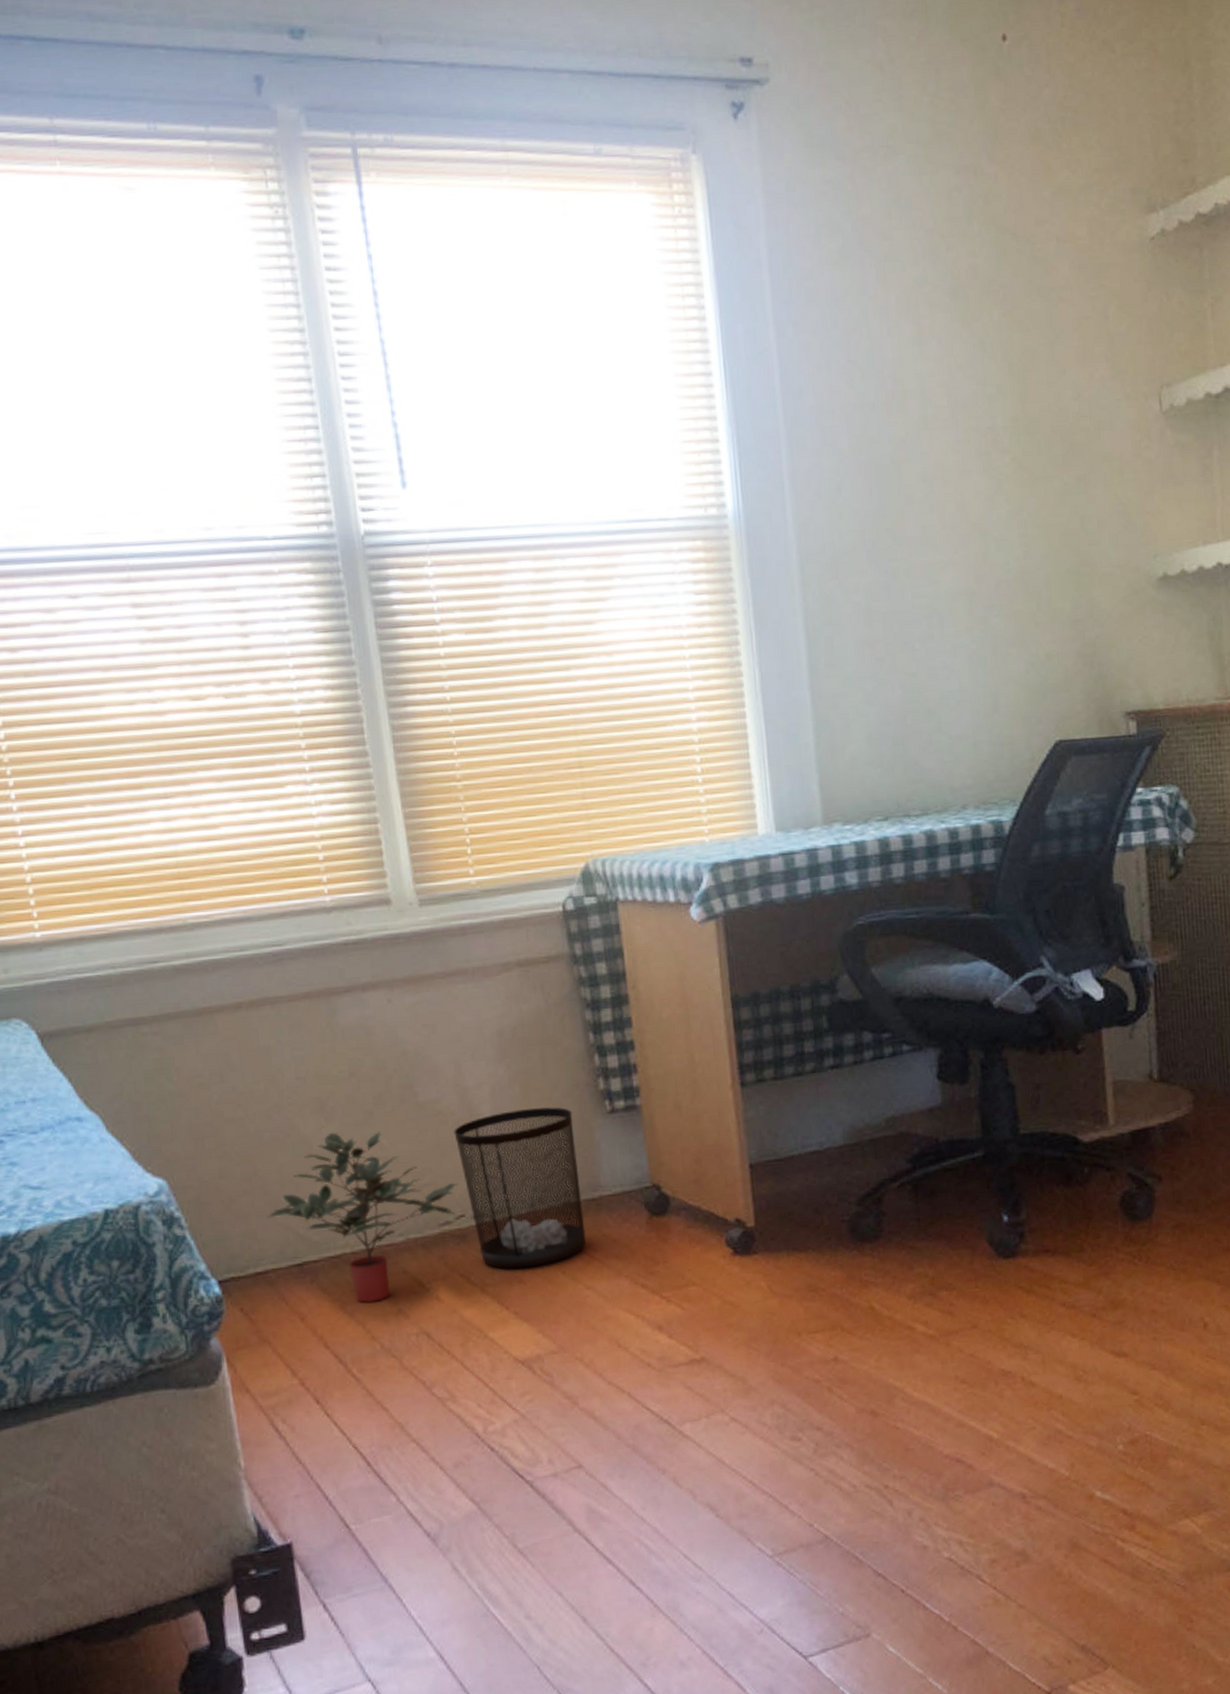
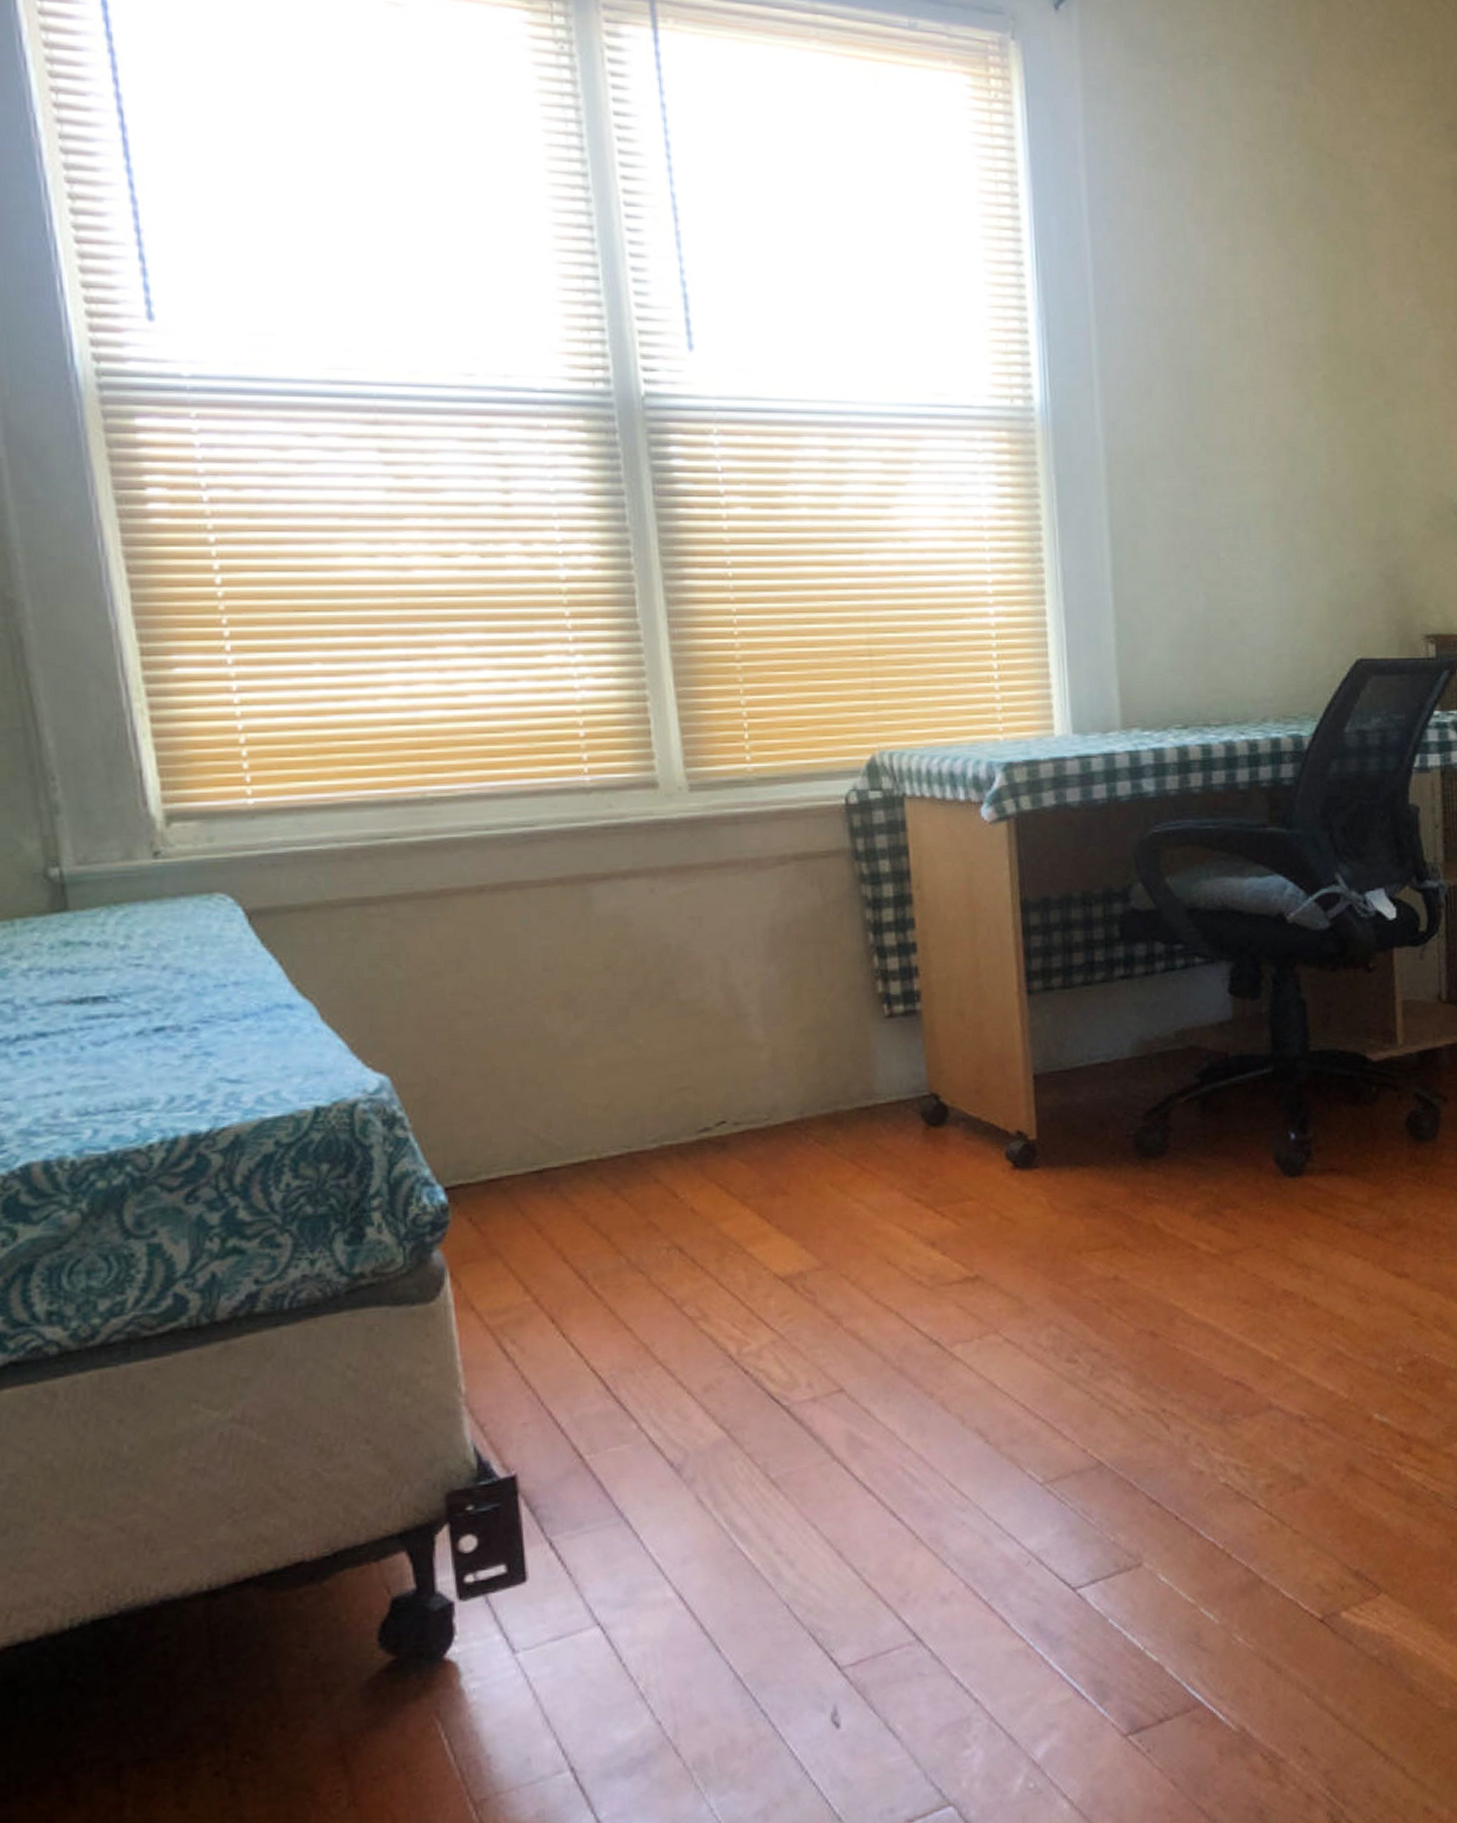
potted plant: present [267,1132,459,1303] -> none [504,1029,721,1214]
waste bin: present [453,1107,586,1269] -> none [717,1009,858,1180]

